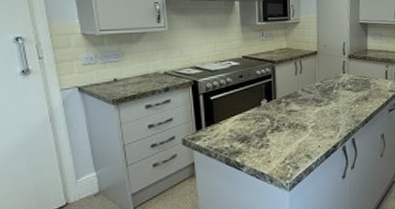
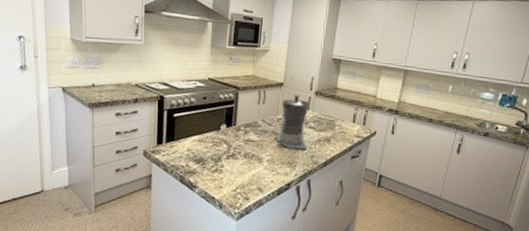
coffee maker: none [317,59,347,113] -> present [276,93,310,150]

